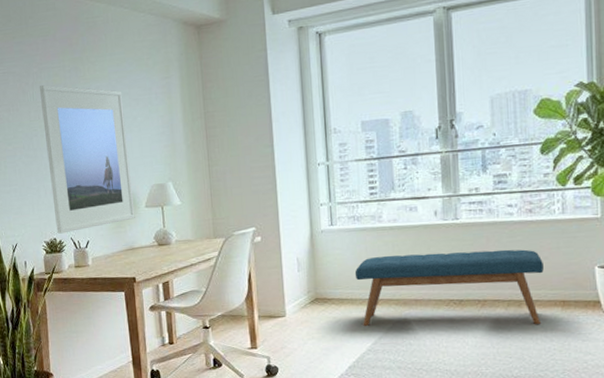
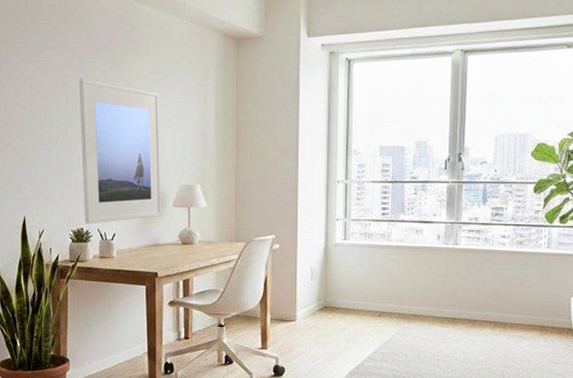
bench: present [354,249,544,326] -> none [362,272,528,345]

